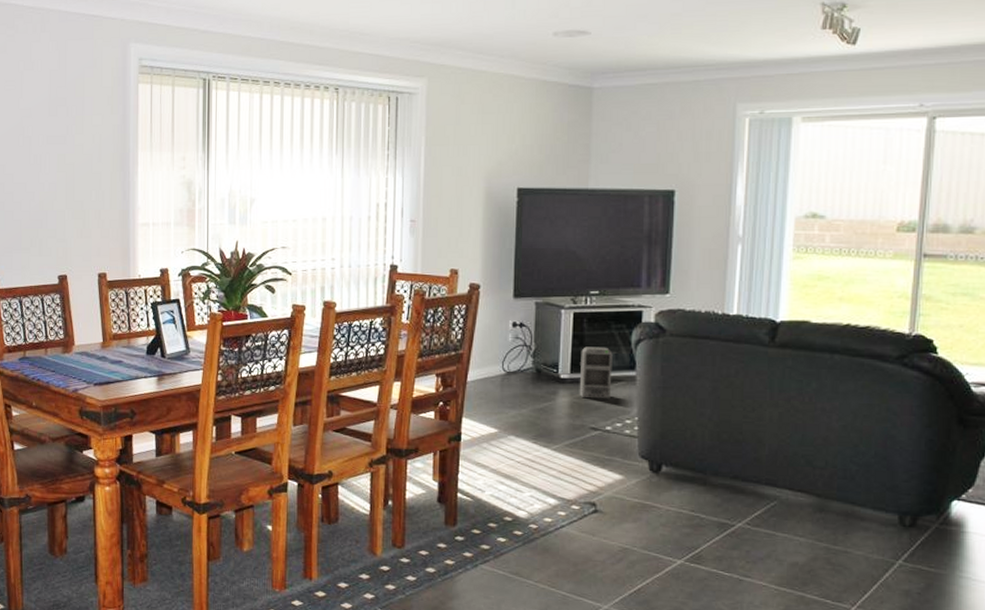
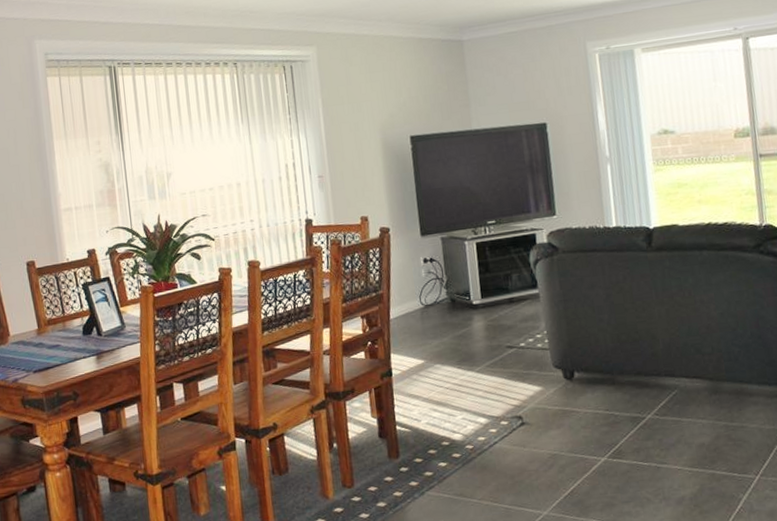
speaker: present [579,346,613,399] -> none [487,270,520,320]

